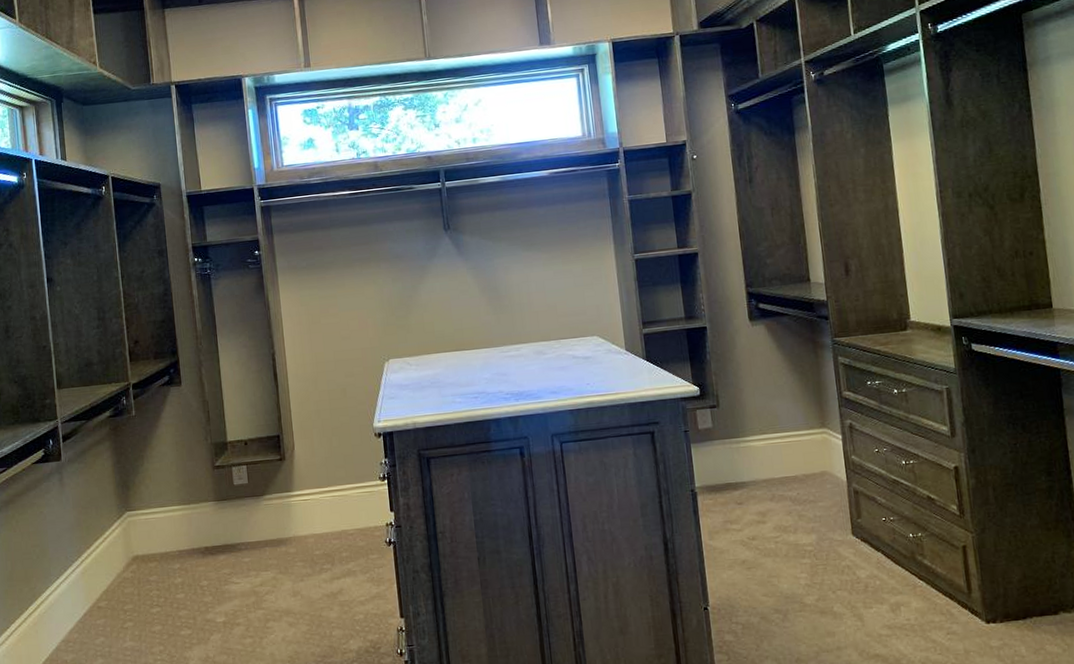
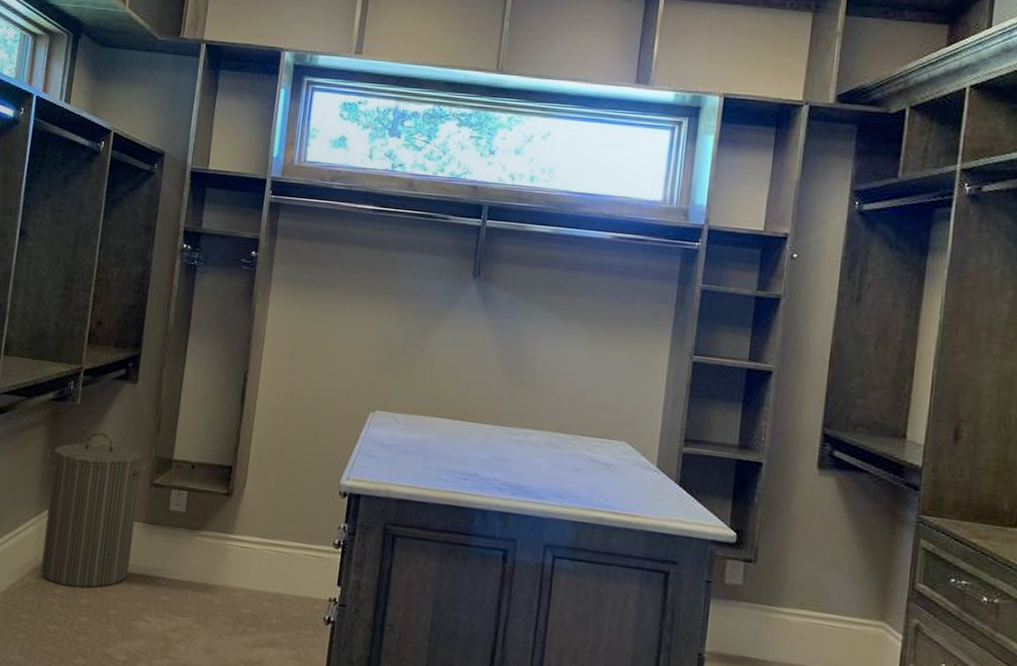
laundry hamper: none [115,434,211,573] -> present [40,432,152,588]

